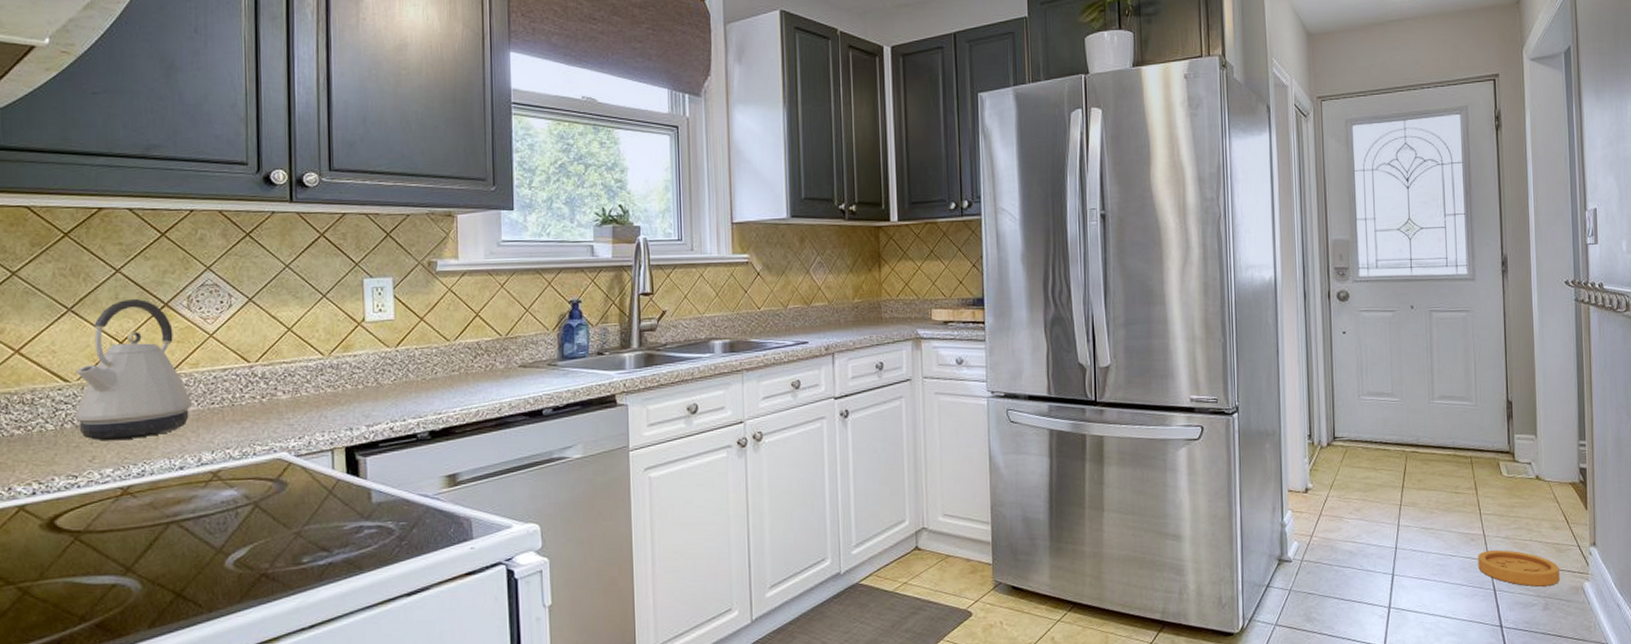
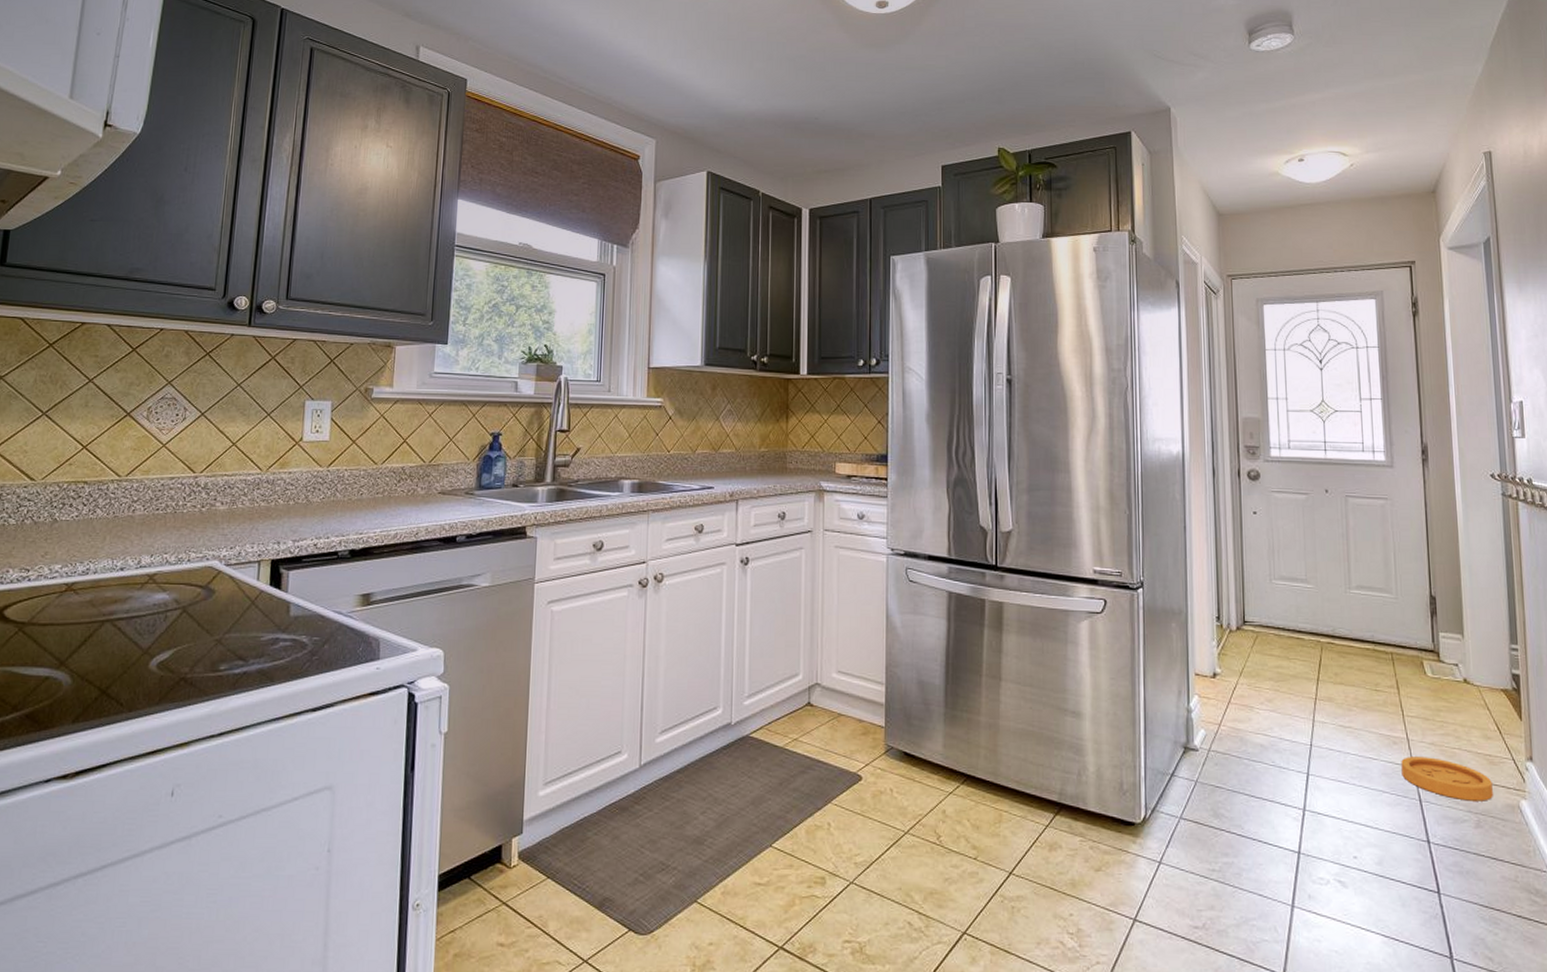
kettle: present [75,298,193,441] -> none [35,407,140,539]

